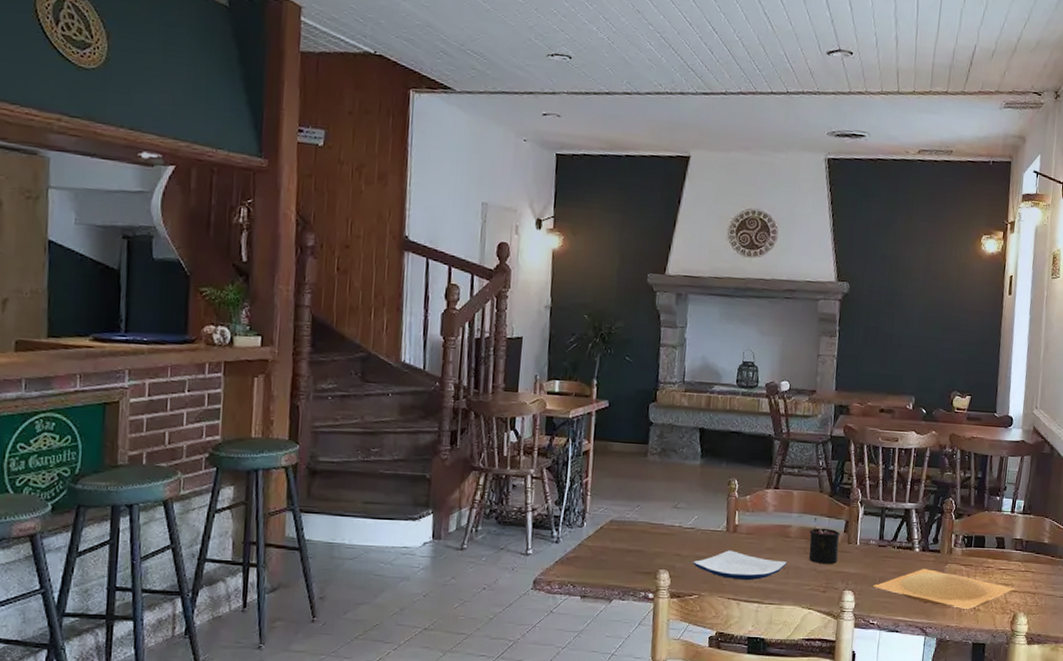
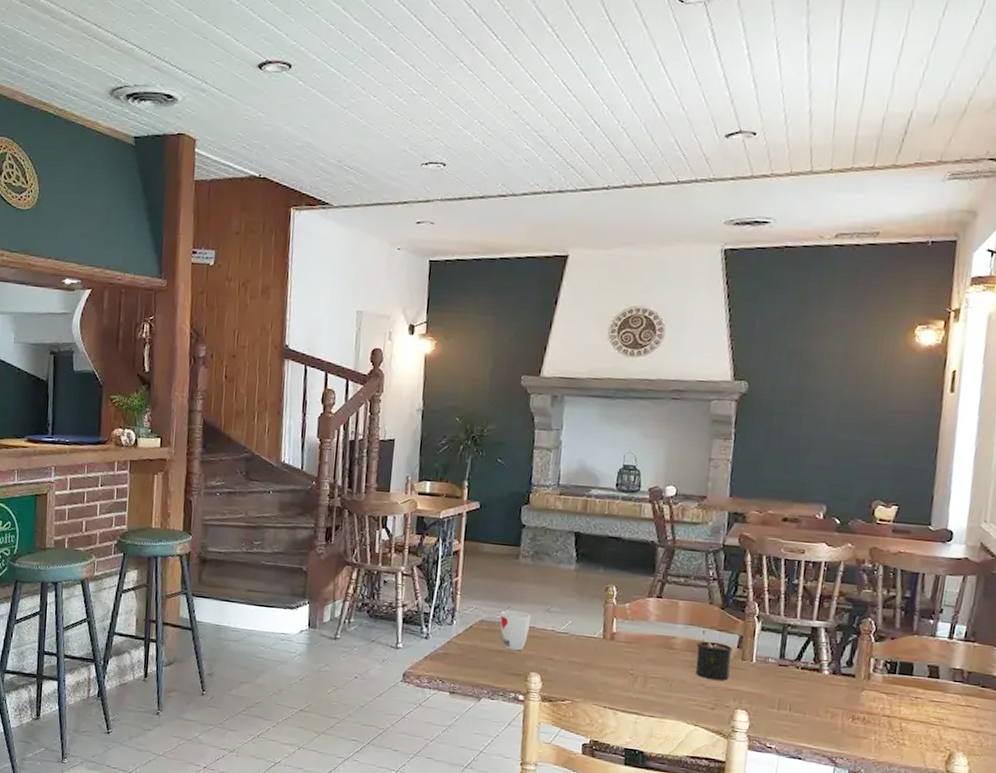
cup: none [629,508,659,549] -> present [500,610,530,651]
plate: present [693,550,788,581] -> none [566,658,671,691]
plate: present [872,569,1015,609] -> none [770,693,952,742]

